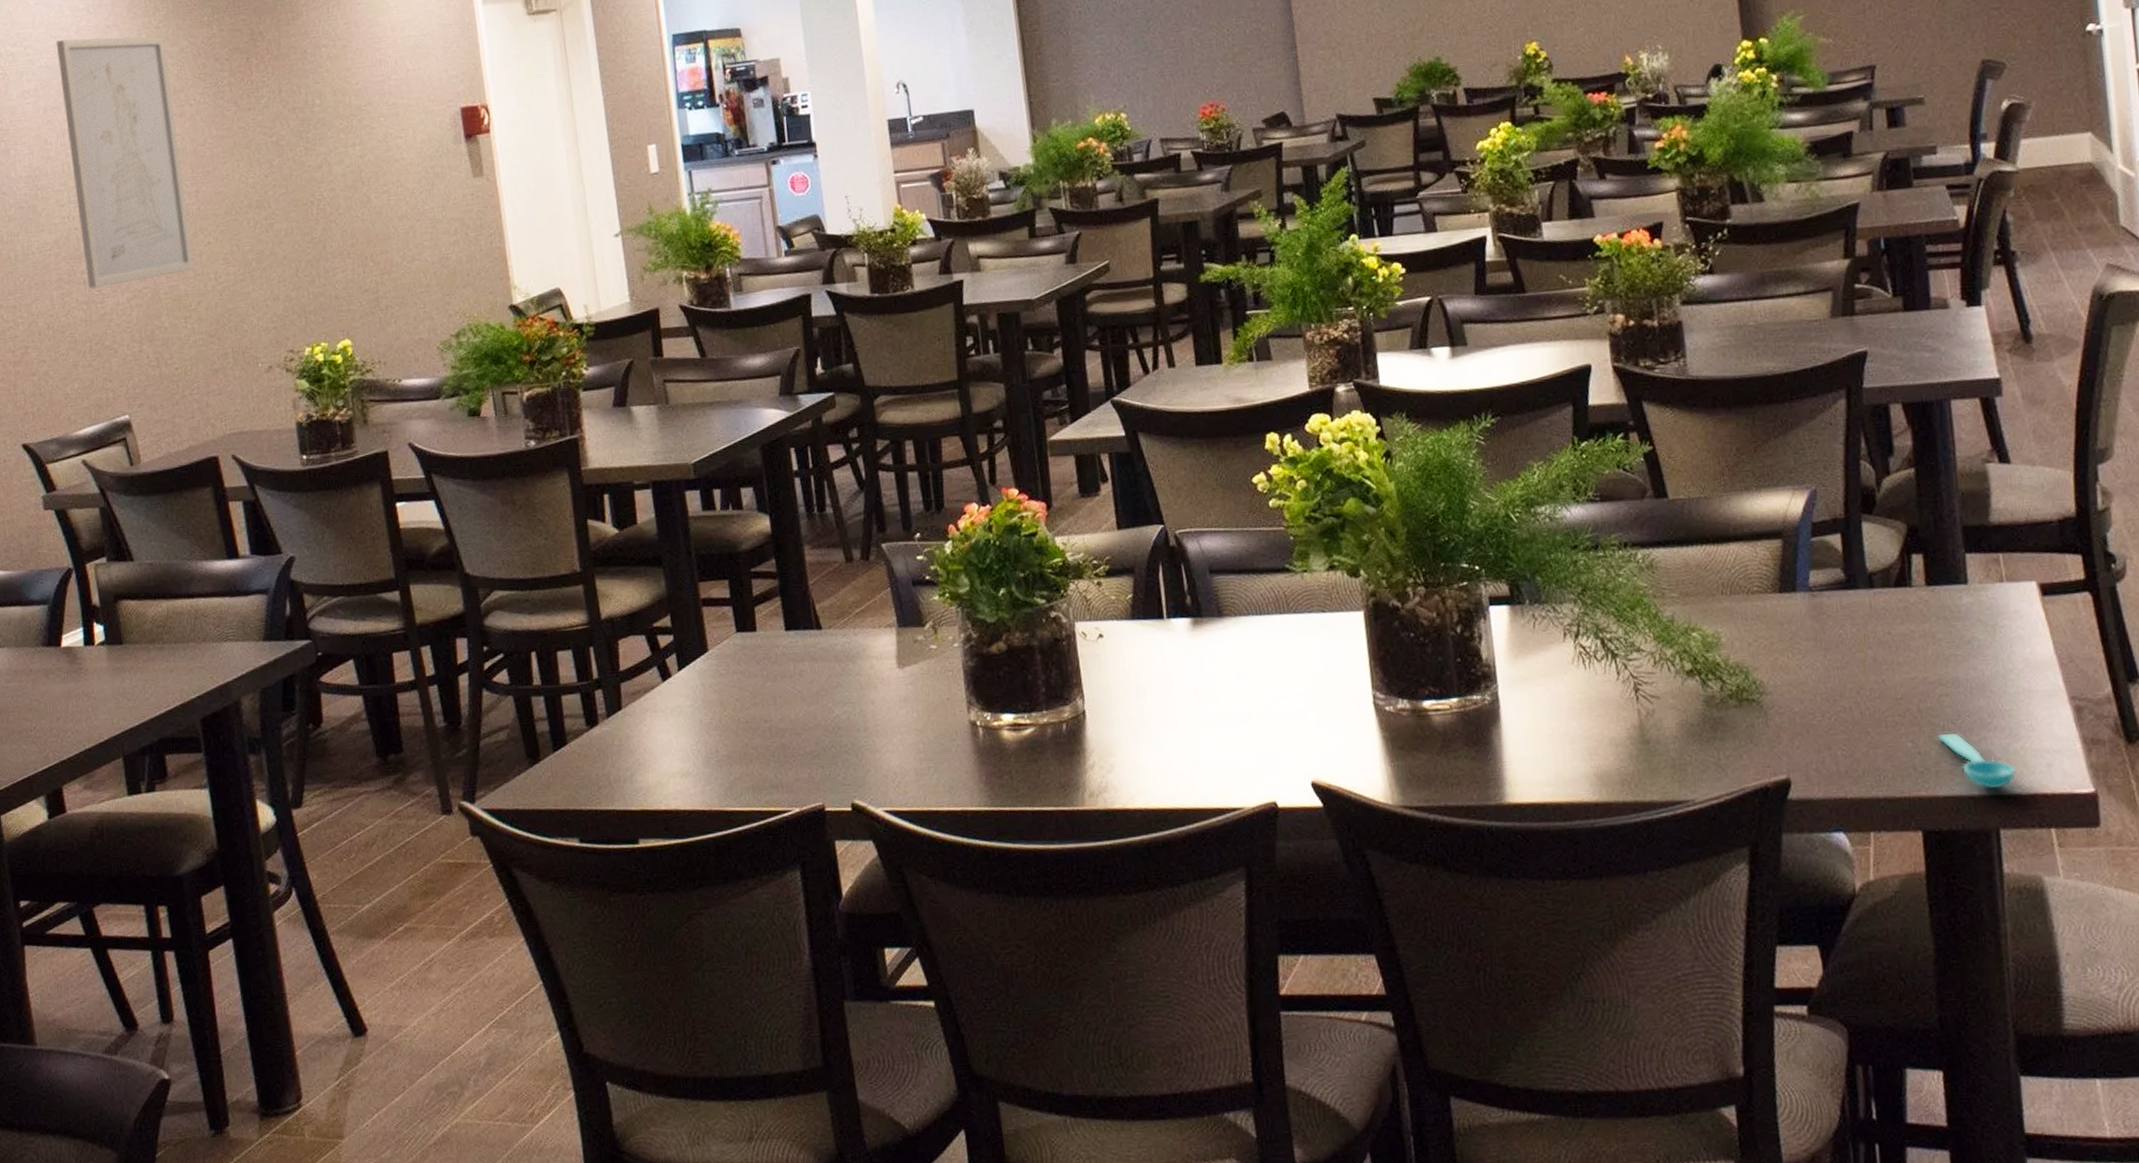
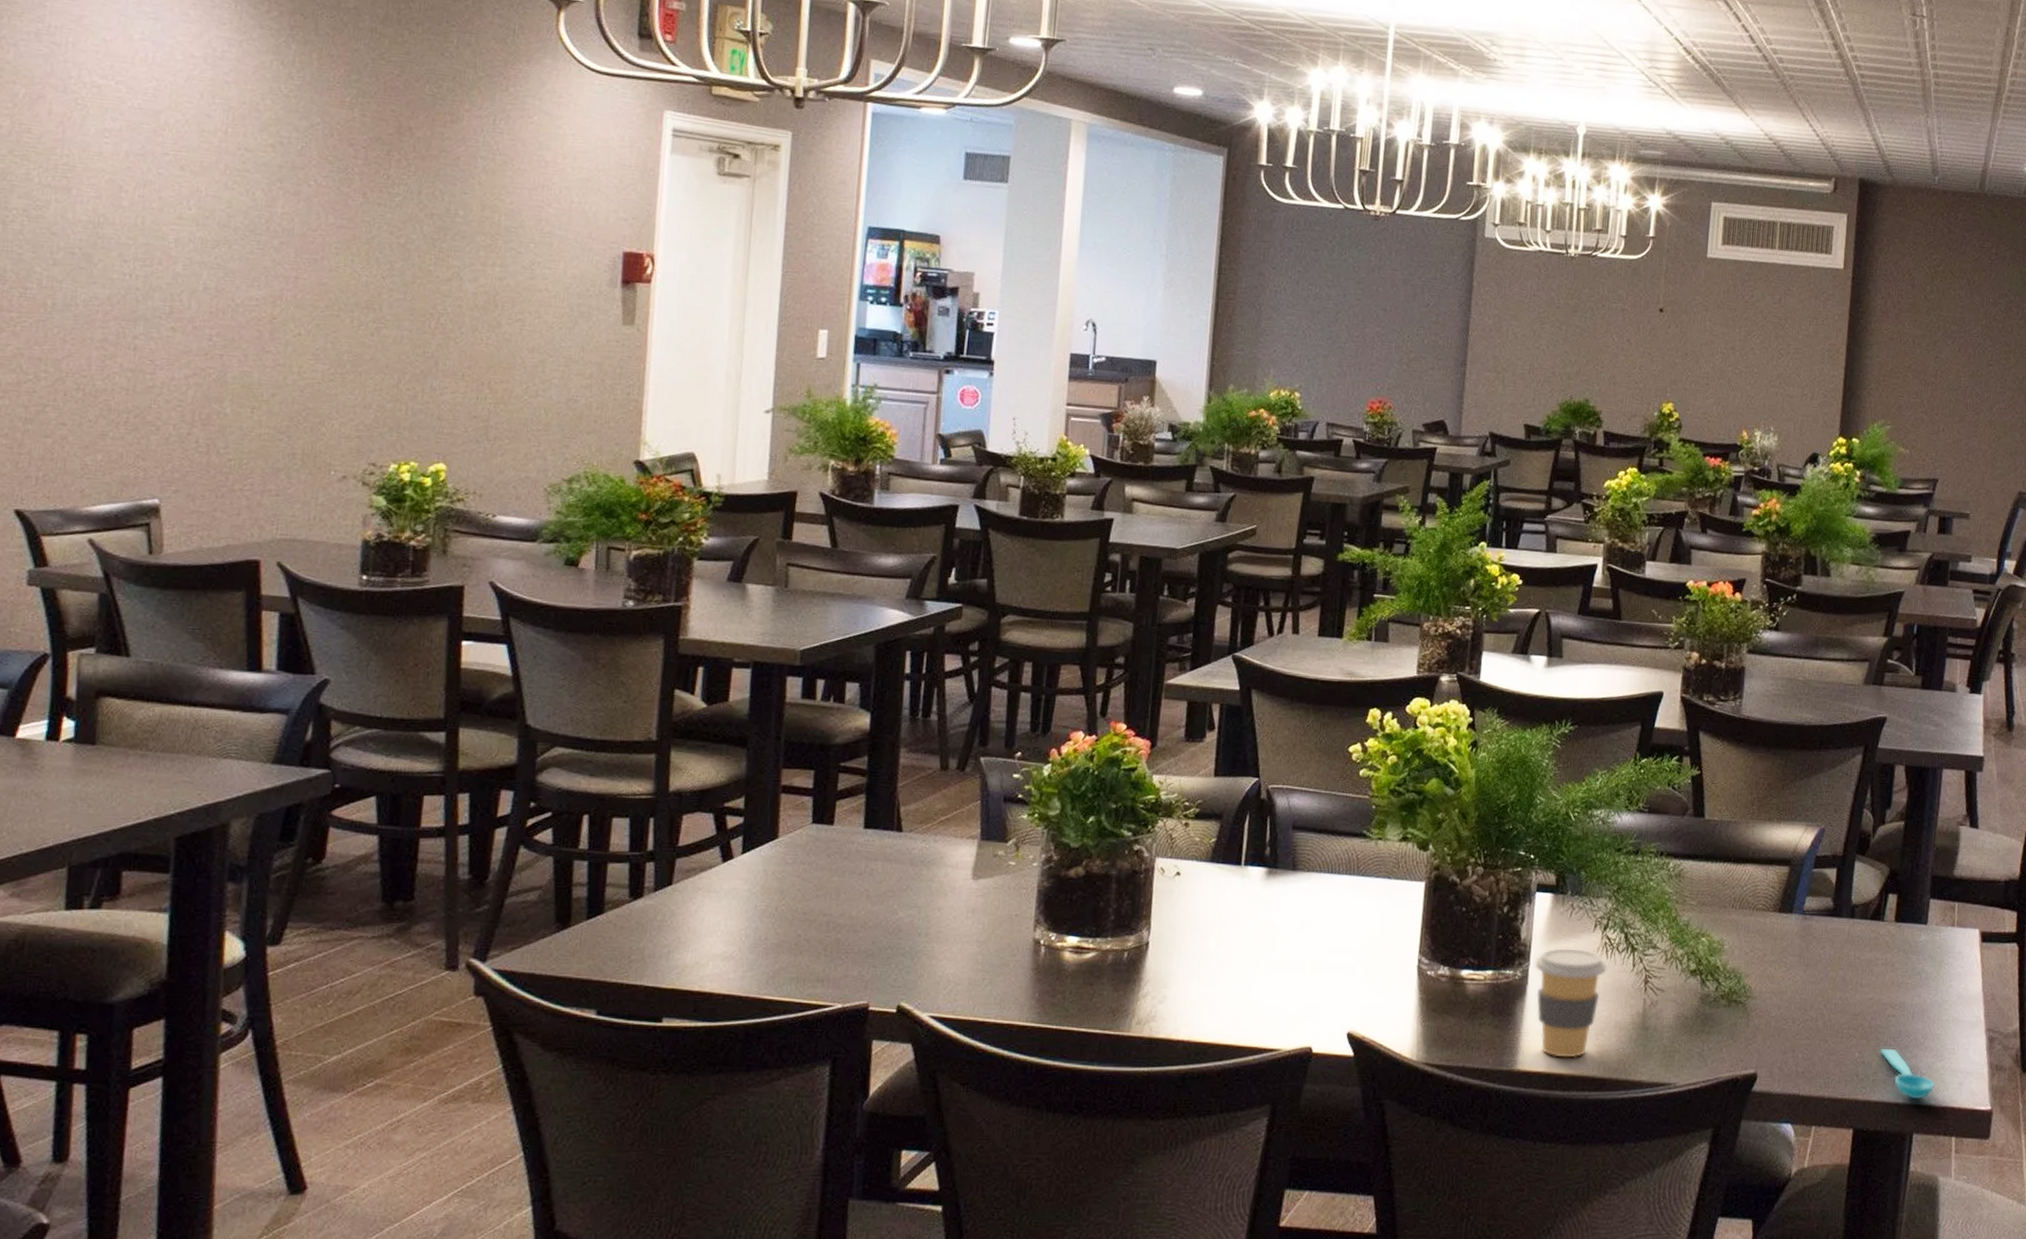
wall art: present [56,36,194,289] -> none [139,84,293,359]
coffee cup: none [1503,663,1588,785] -> present [1535,948,1607,1058]

